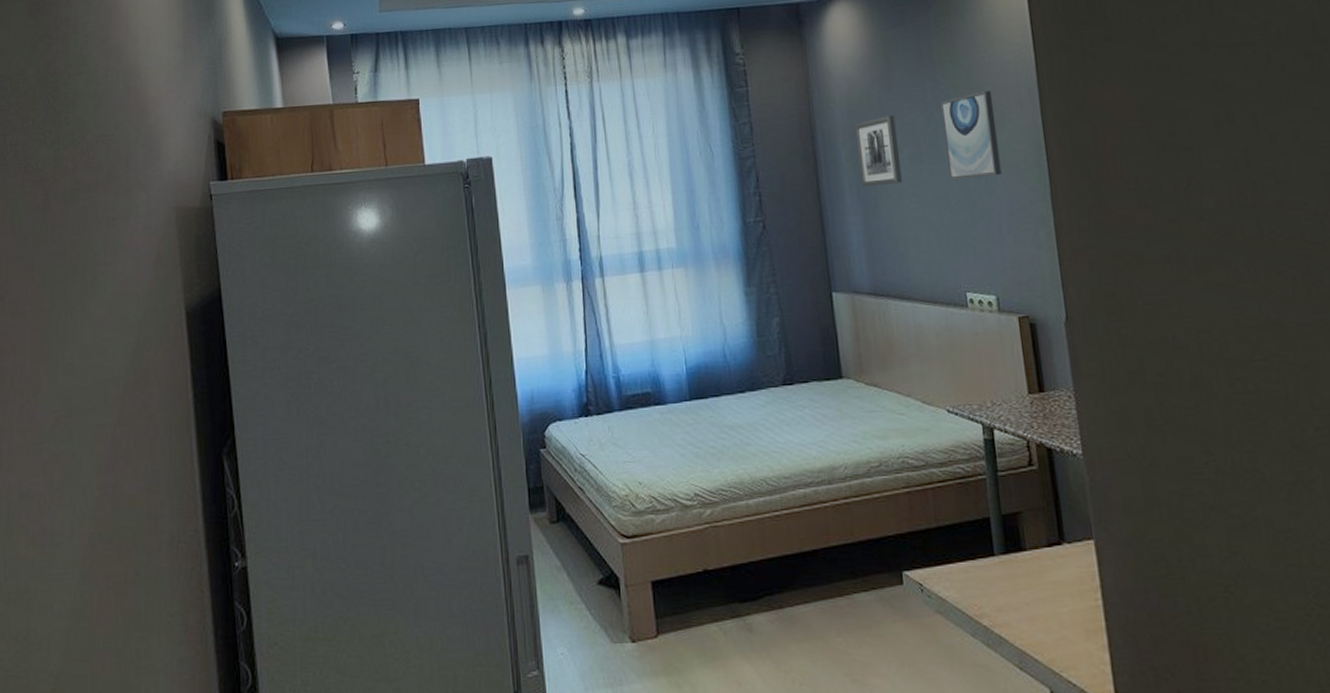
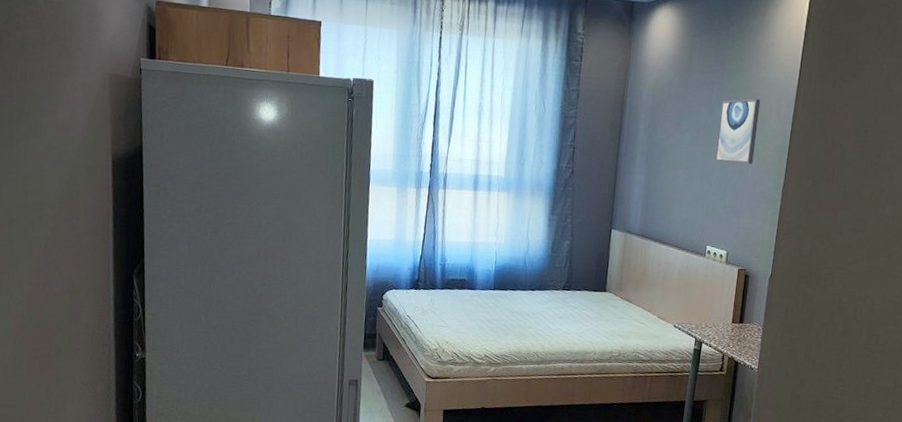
wall art: present [854,115,903,187] -> none [650,104,686,158]

